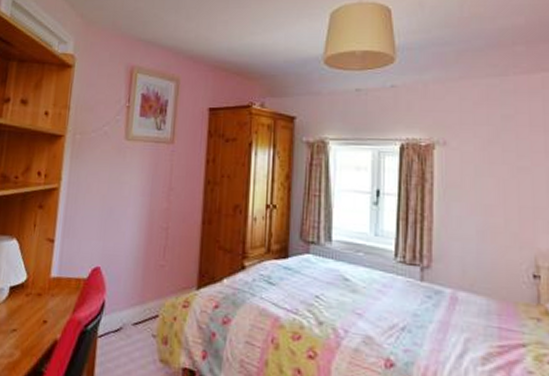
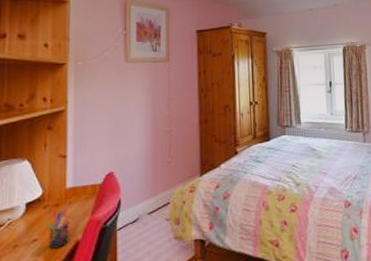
pen holder: none [25,300,50,345] -> present [44,209,69,249]

